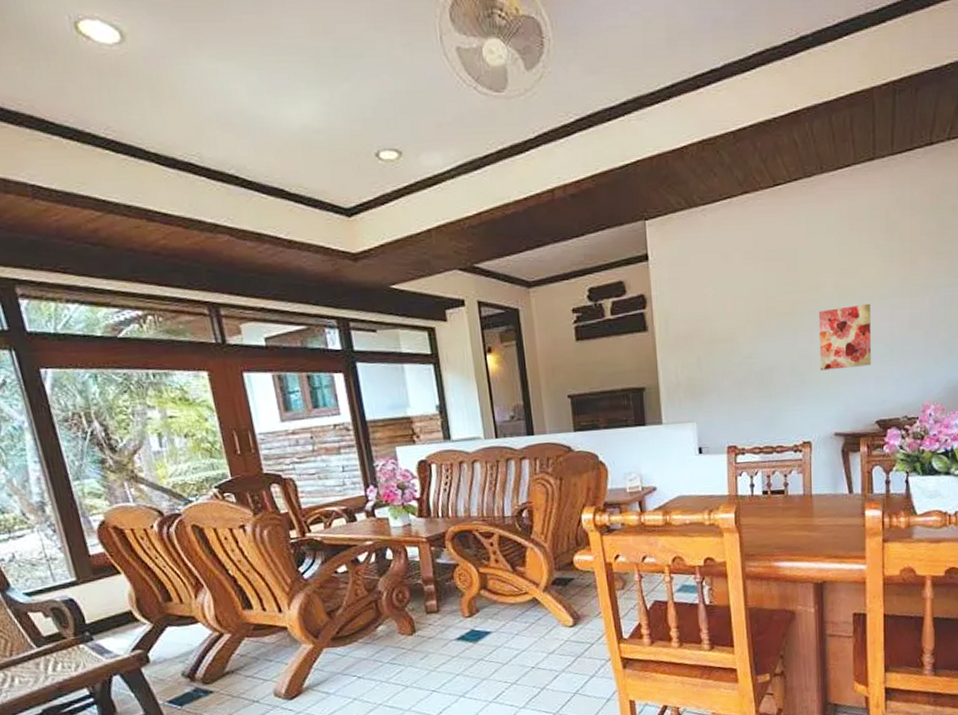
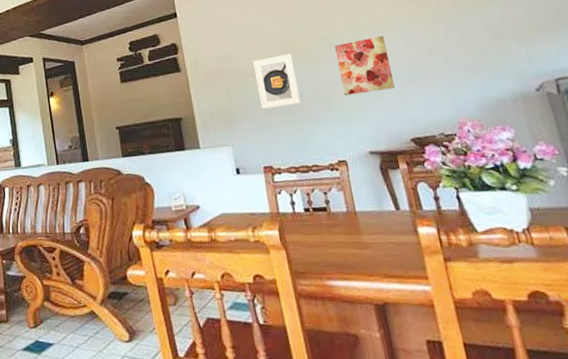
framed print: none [730,318,775,381] -> present [253,54,301,109]

